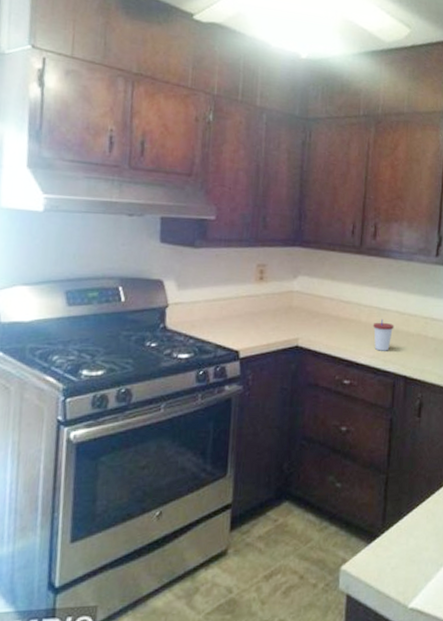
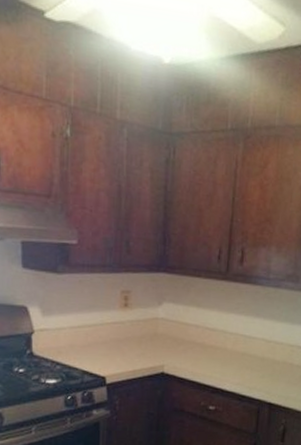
cup: present [373,318,394,351] -> none [238,346,260,378]

